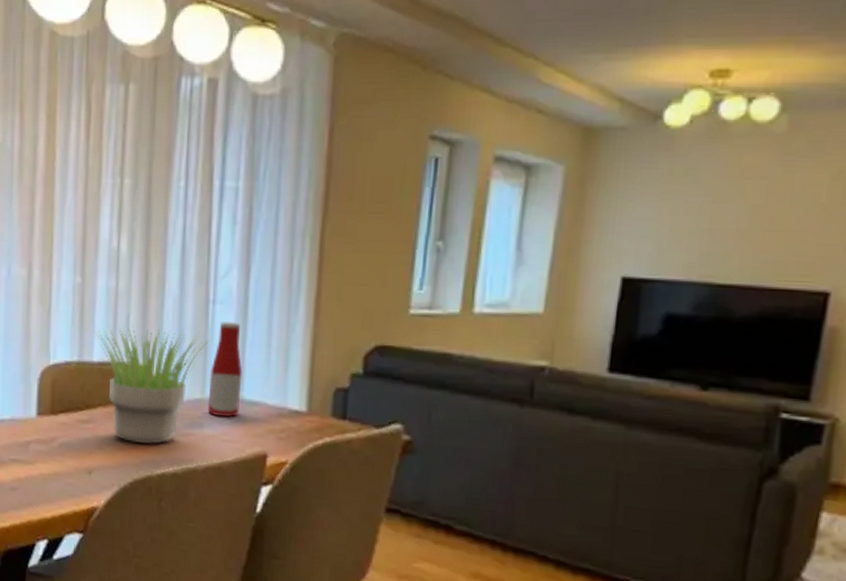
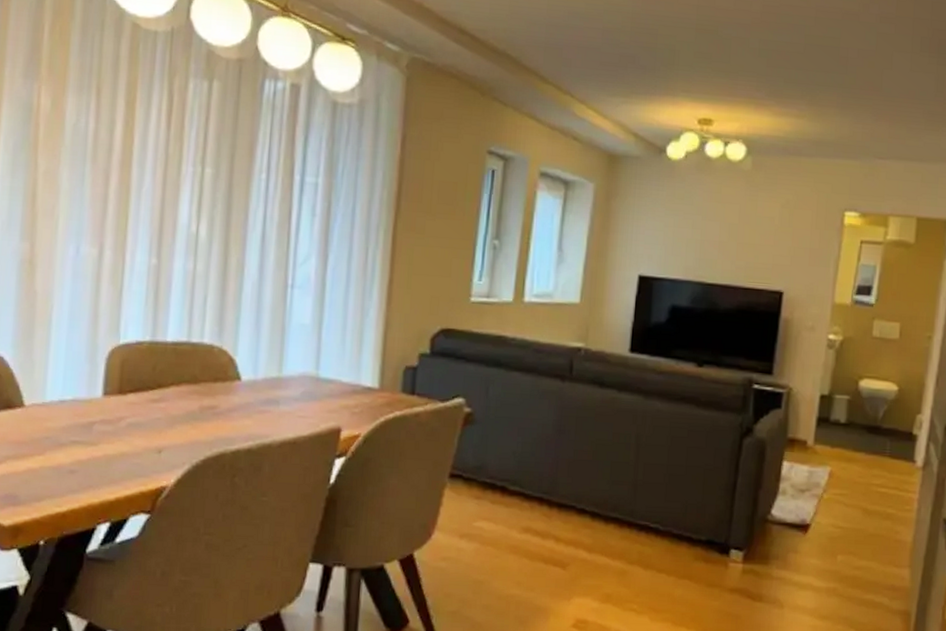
potted plant: present [89,325,210,445] -> none [164,306,287,422]
bottle: present [207,322,243,417] -> none [284,305,319,394]

